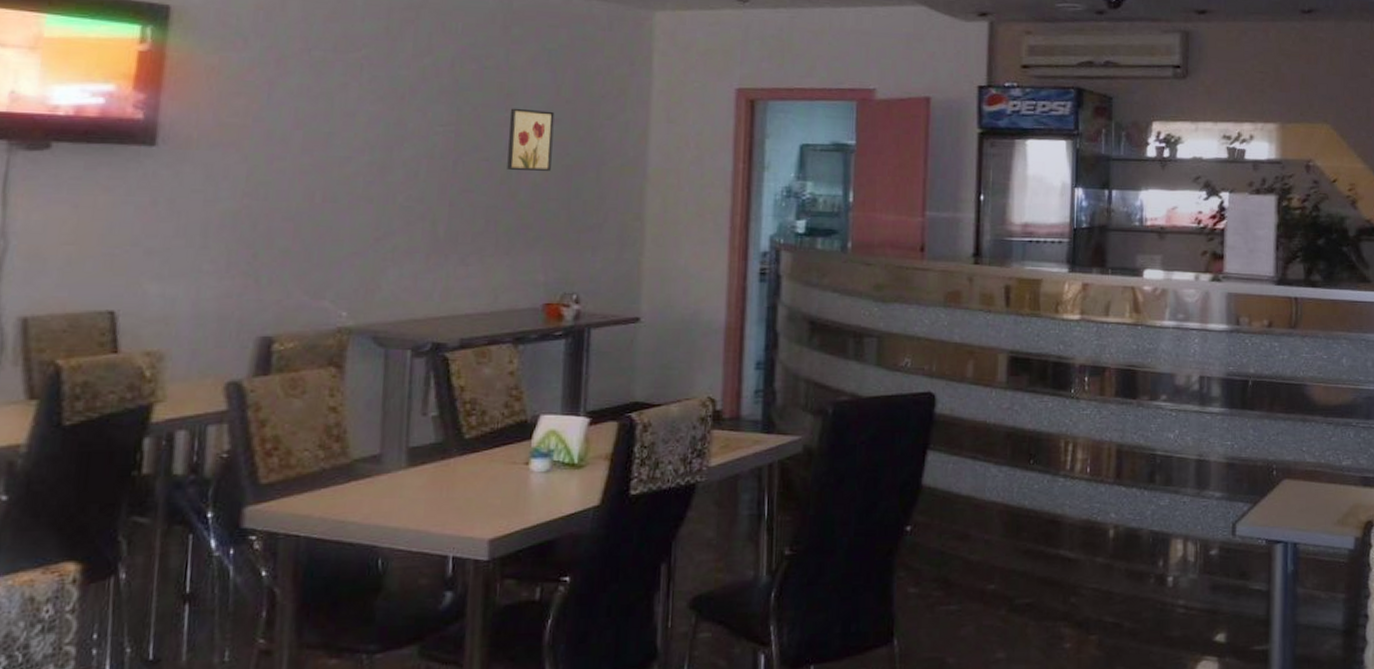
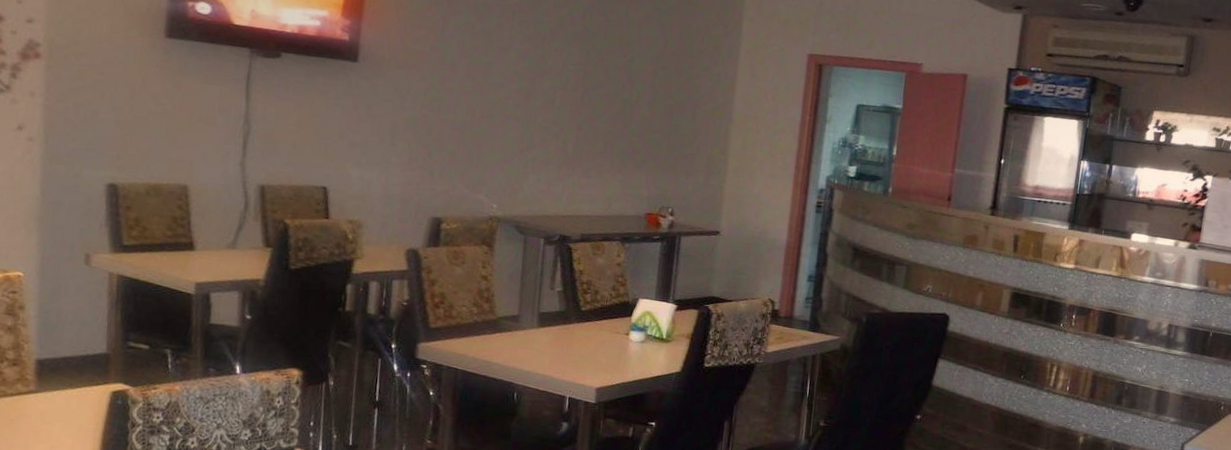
wall art: present [507,108,555,171] -> none [623,55,662,109]

